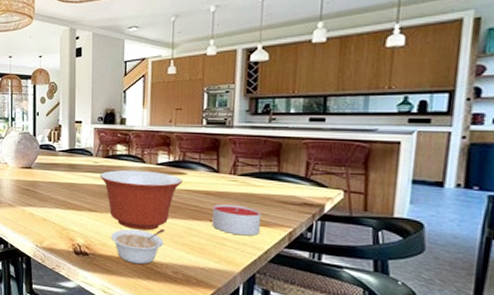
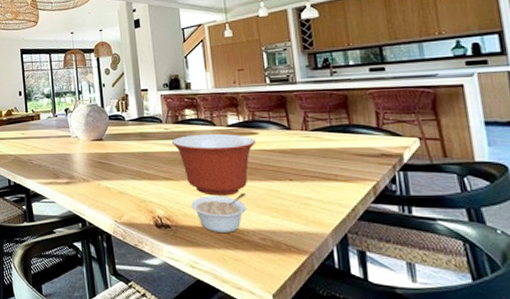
candle: present [212,204,261,236] -> none [290,161,344,194]

